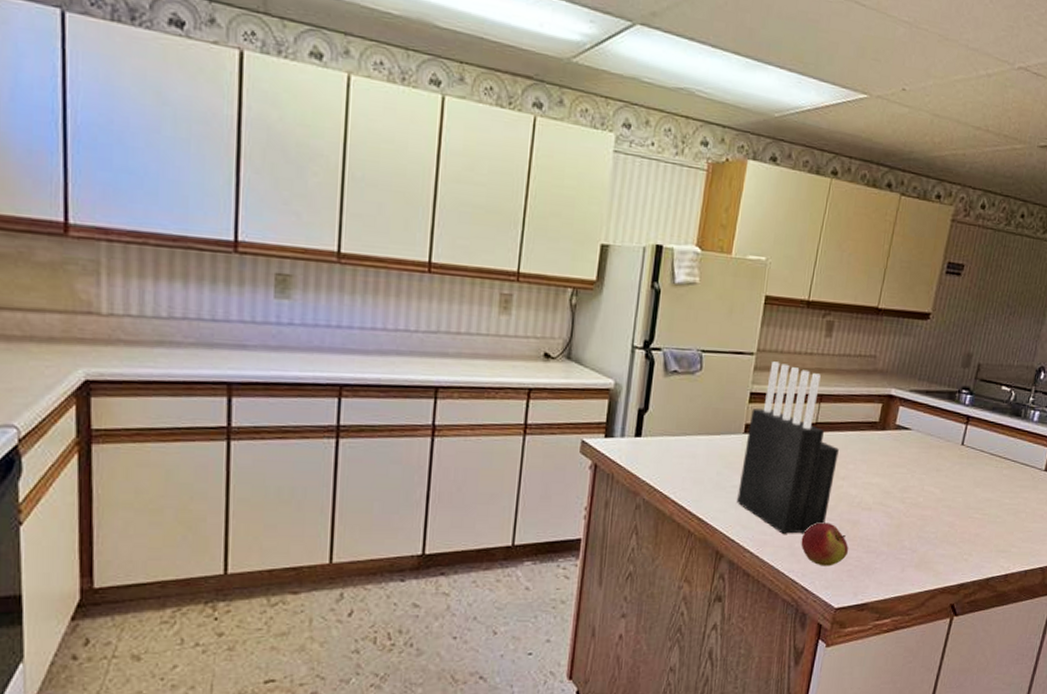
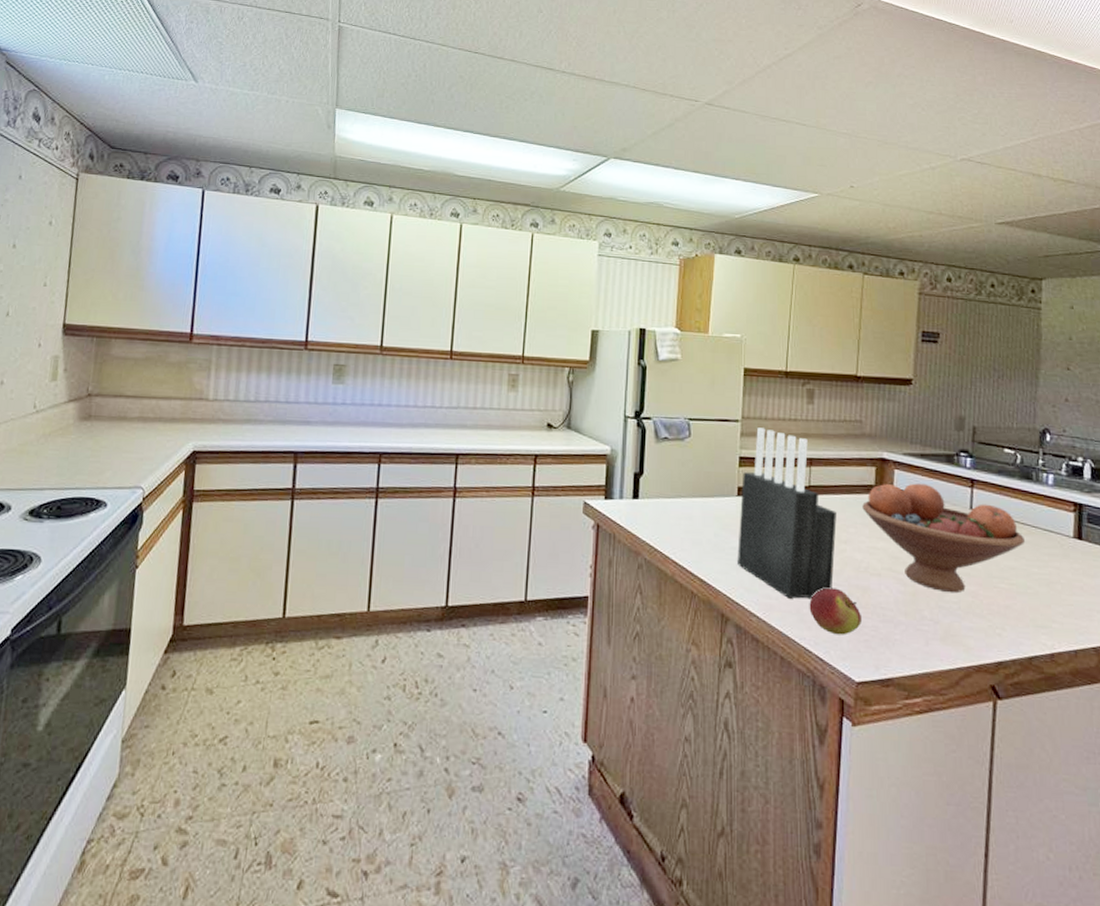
fruit bowl: none [864,420,1004,524] -> present [862,483,1026,594]

